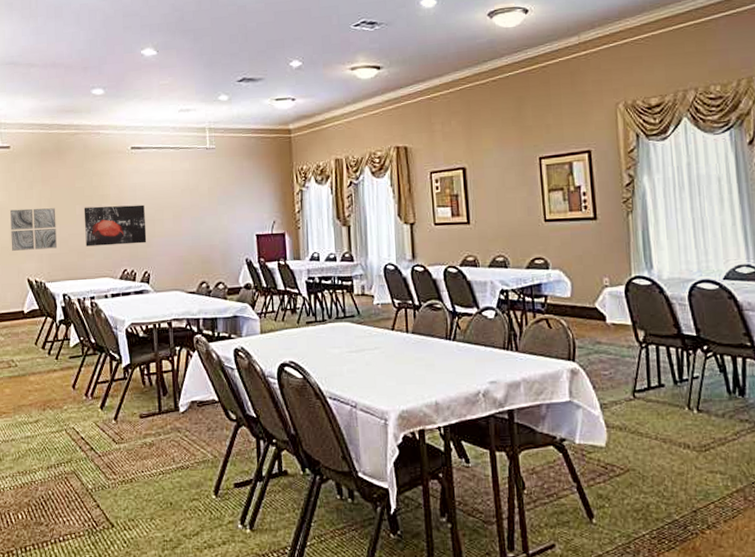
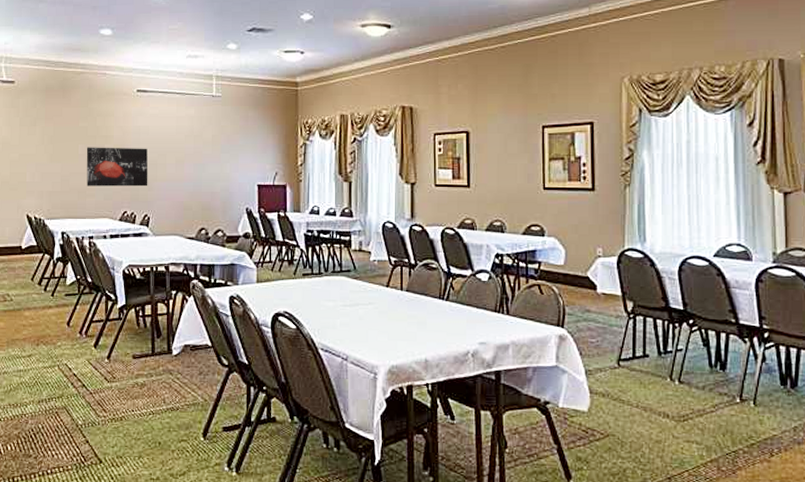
wall art: present [9,208,57,251] -> none [11,145,58,186]

